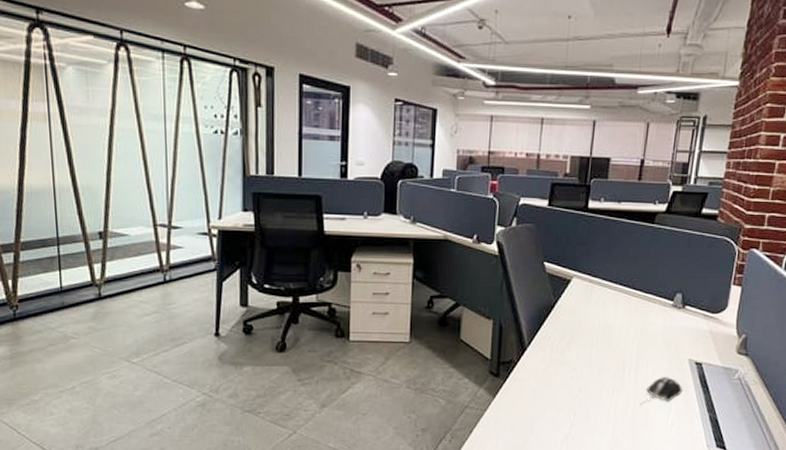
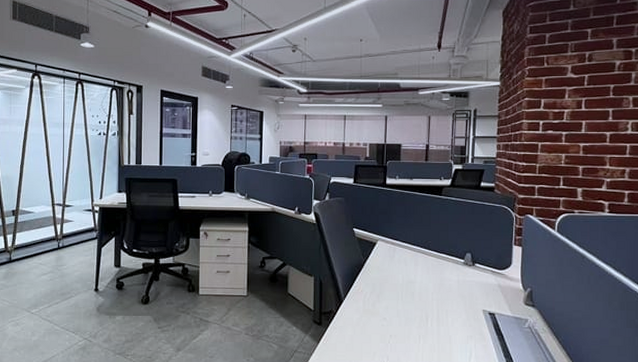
computer mouse: present [639,377,683,406] -> none [443,326,480,352]

